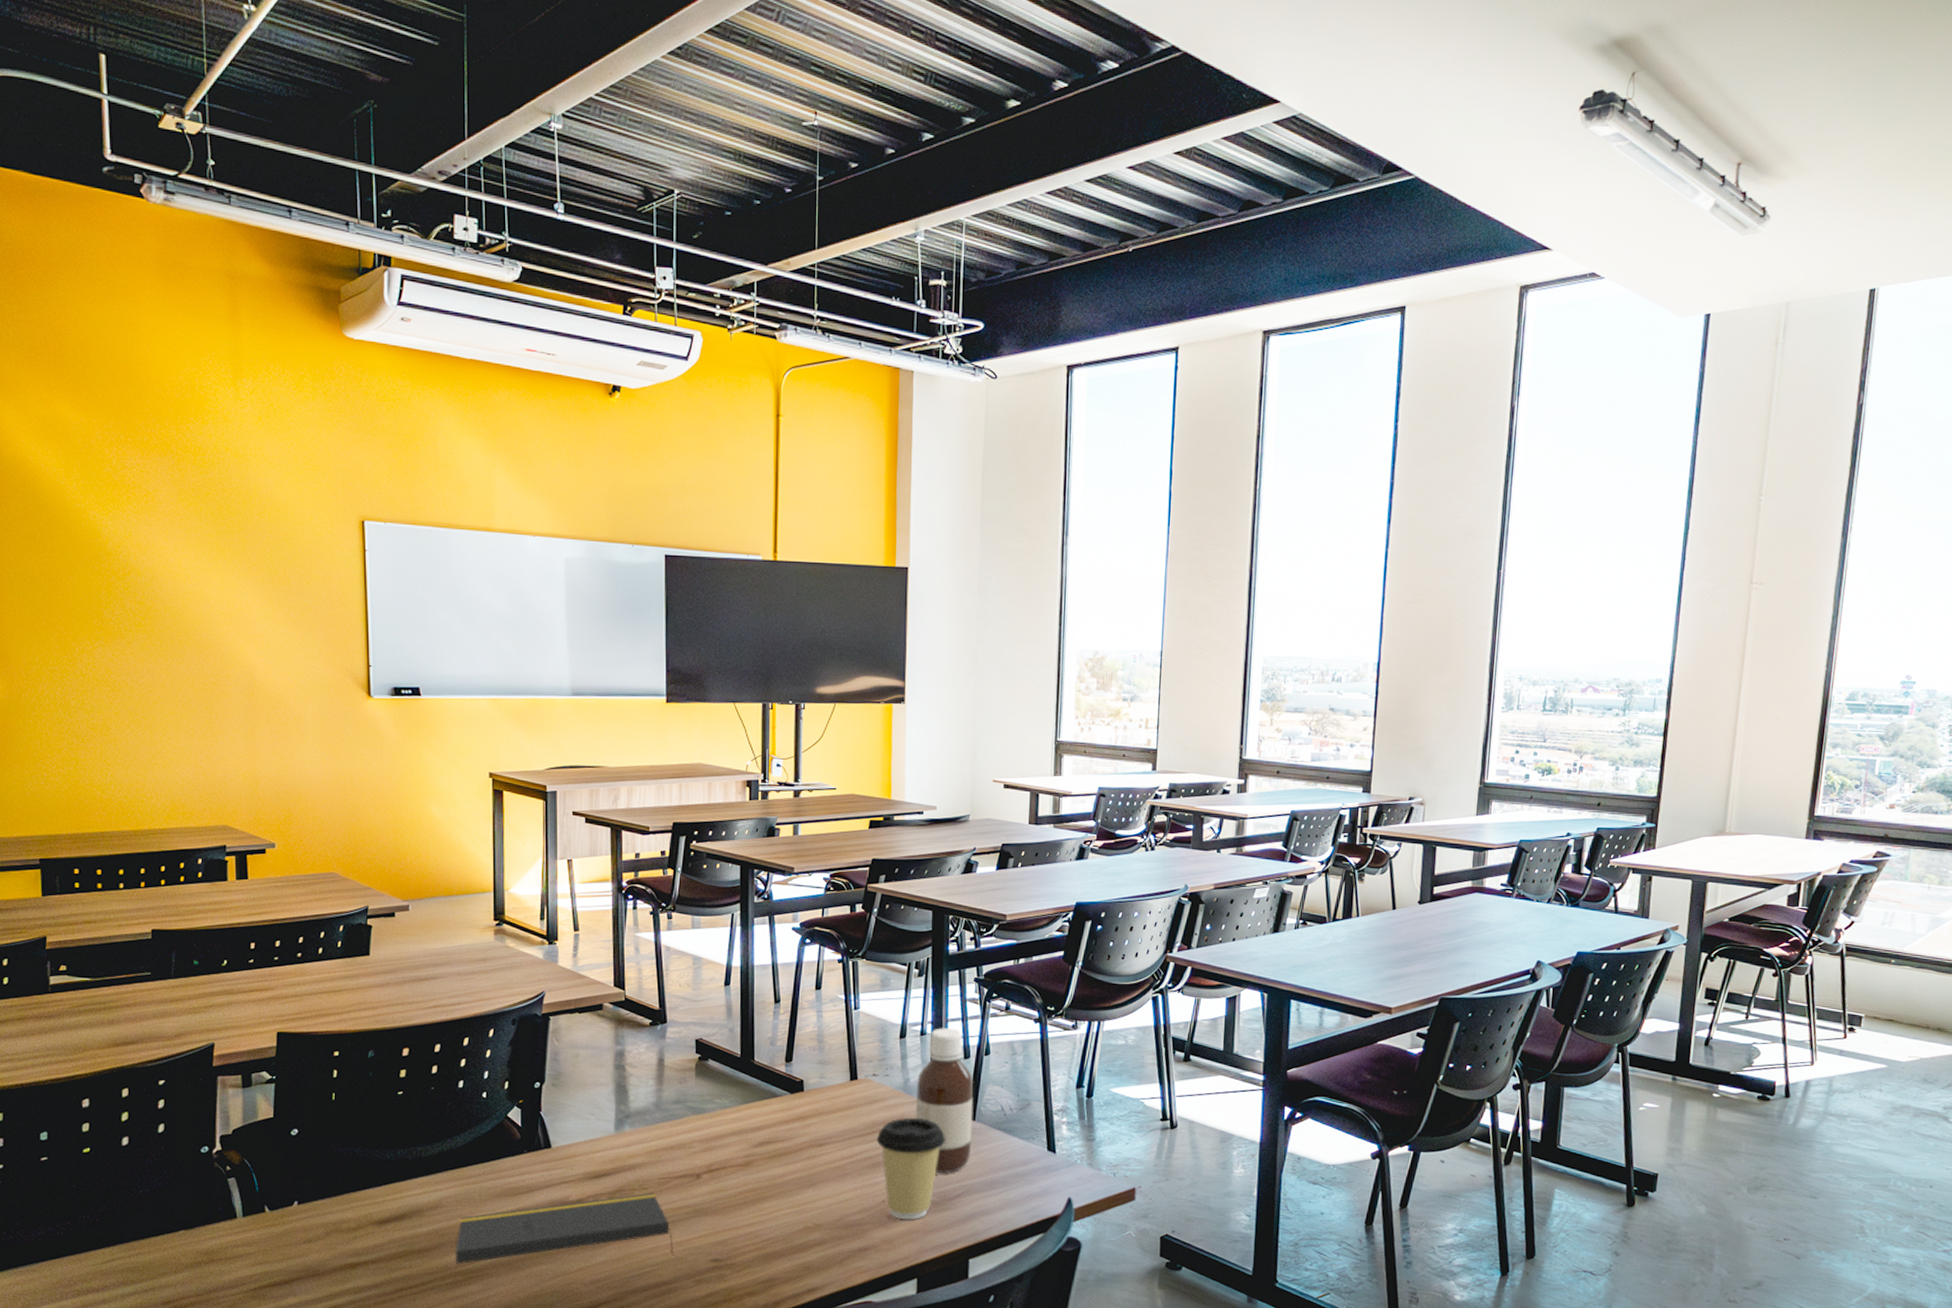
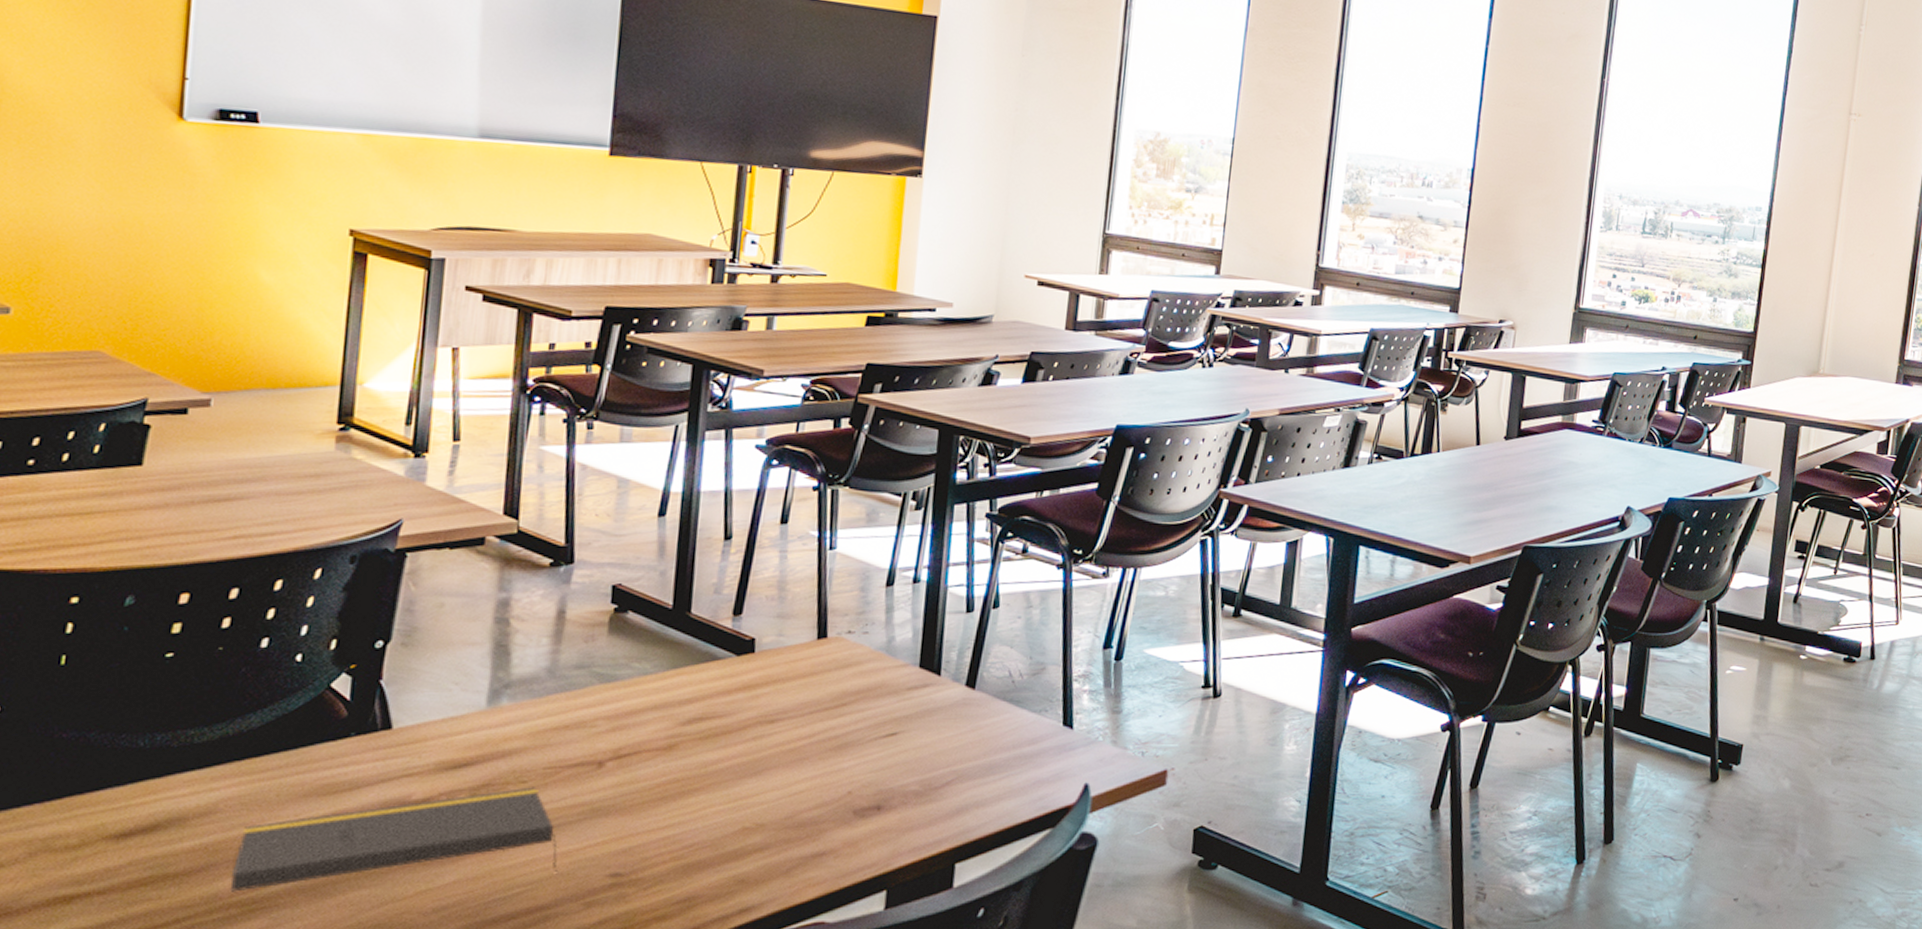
coffee cup: present [876,1117,946,1220] -> none [845,685,937,816]
bottle: present [915,1027,974,1173] -> none [898,573,977,755]

